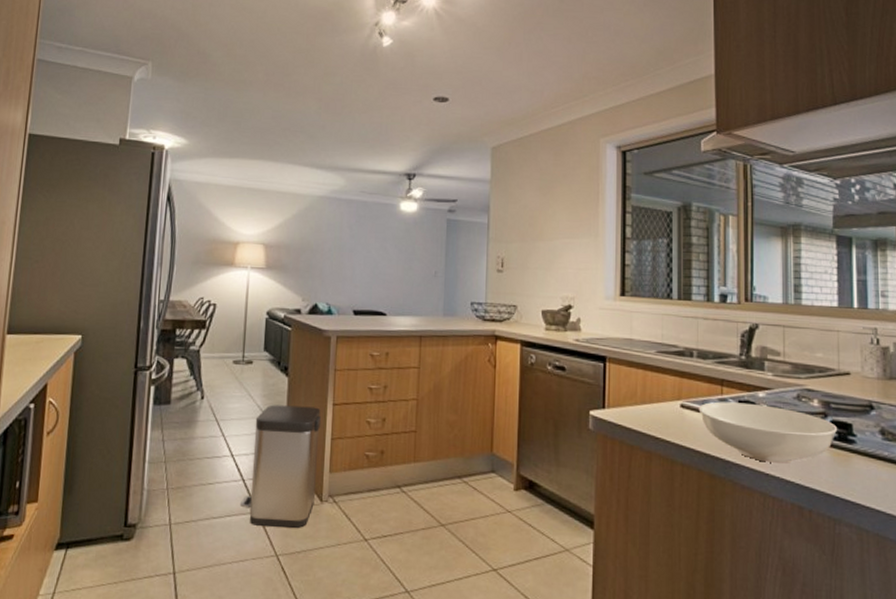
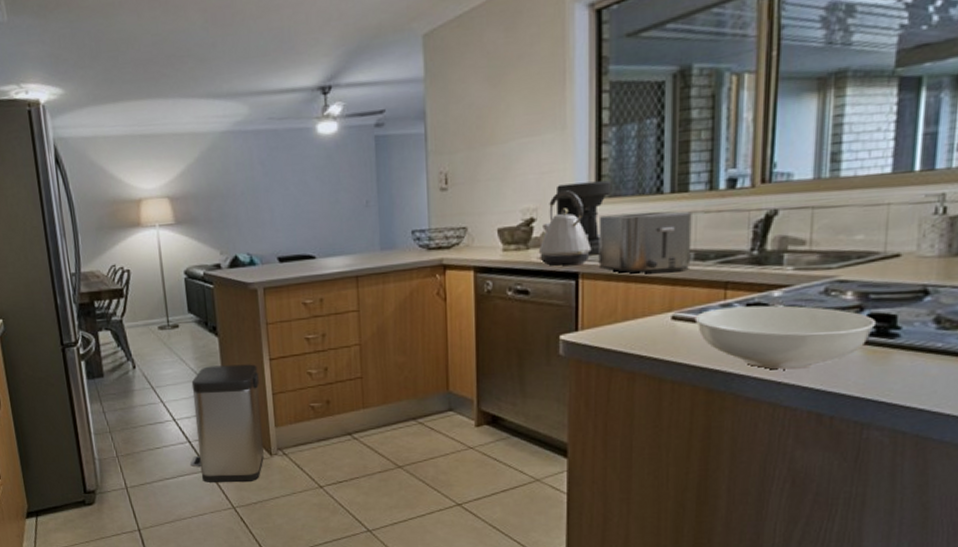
kettle: none [574,286,617,349] -> present [538,190,592,266]
coffee maker: none [590,280,633,343] -> present [557,180,612,256]
toaster: none [622,311,695,365] -> present [598,211,692,274]

